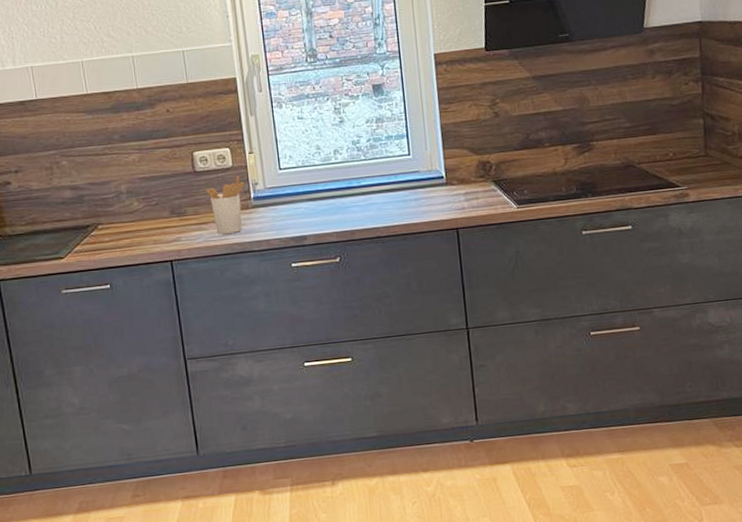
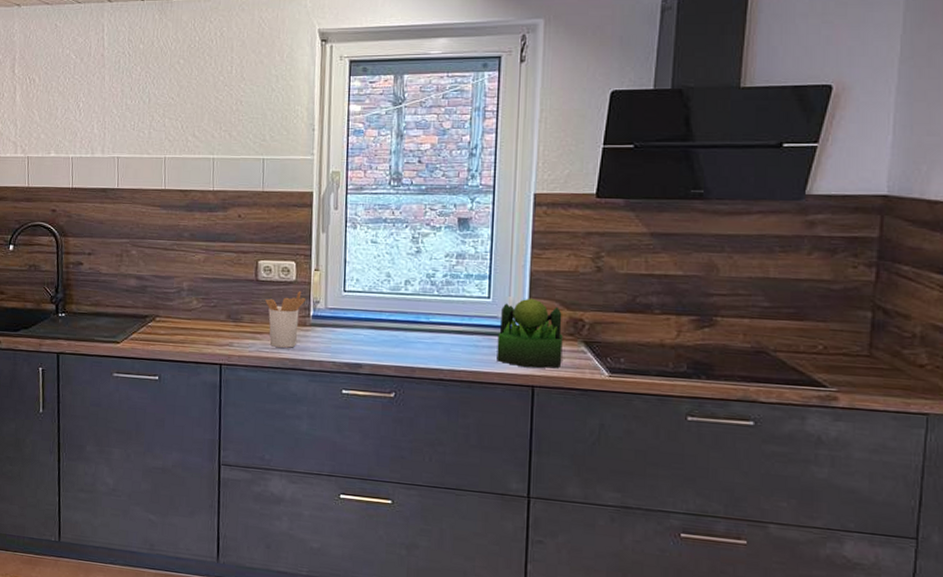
plant: none [421,149,478,213] -> present [497,298,563,369]

